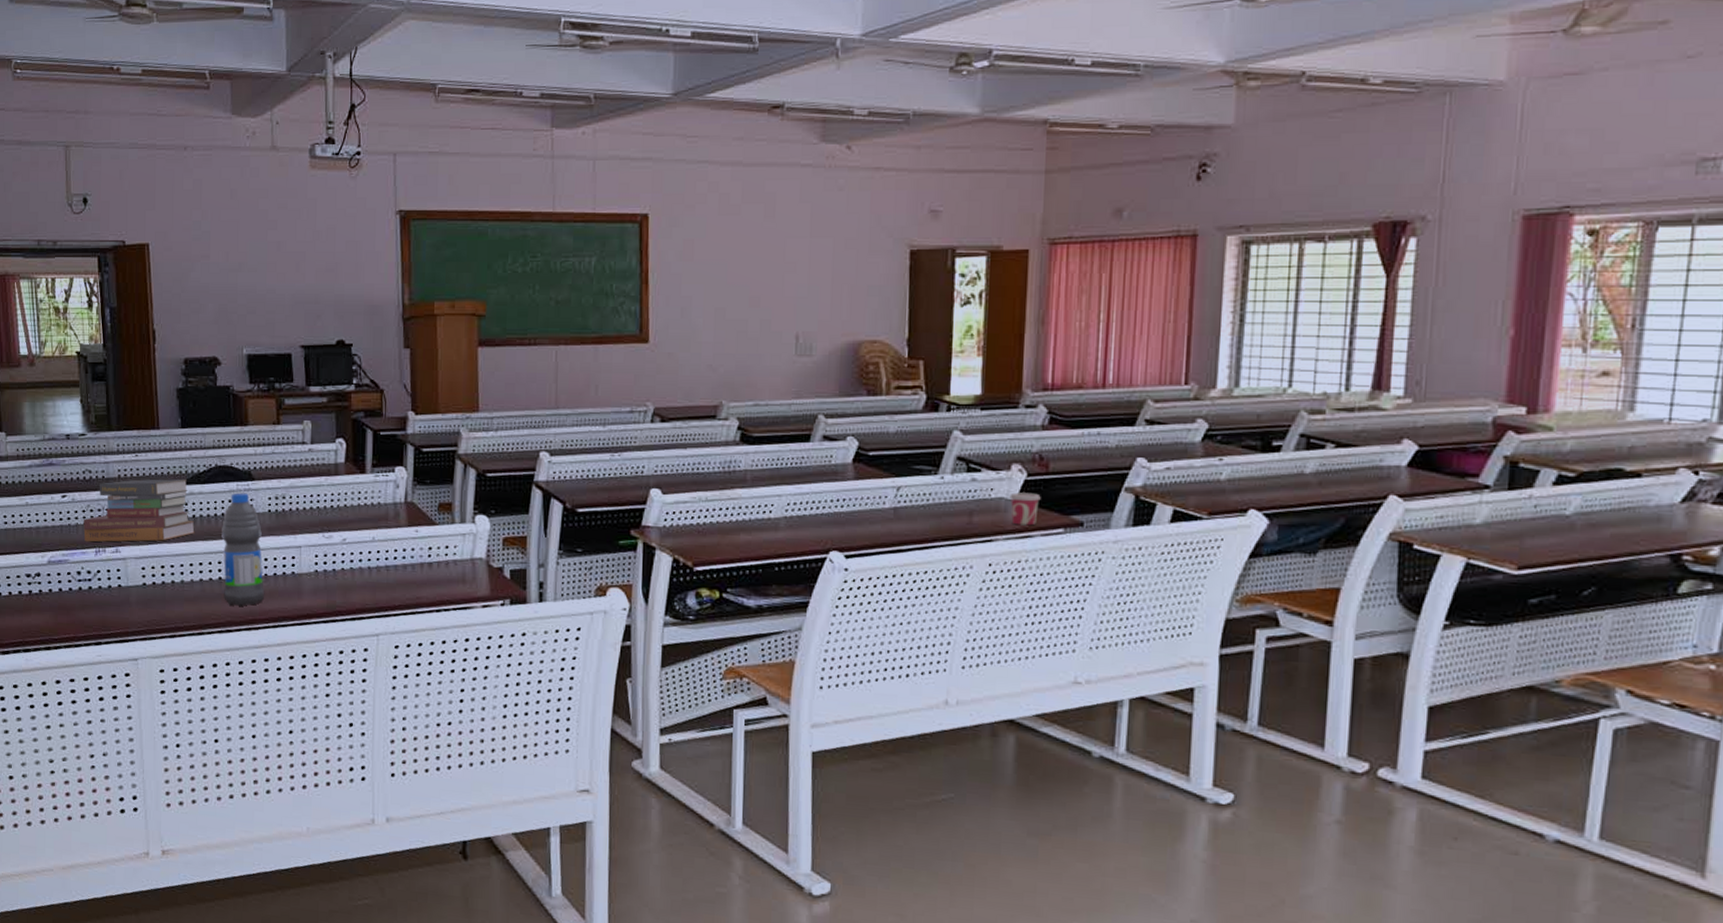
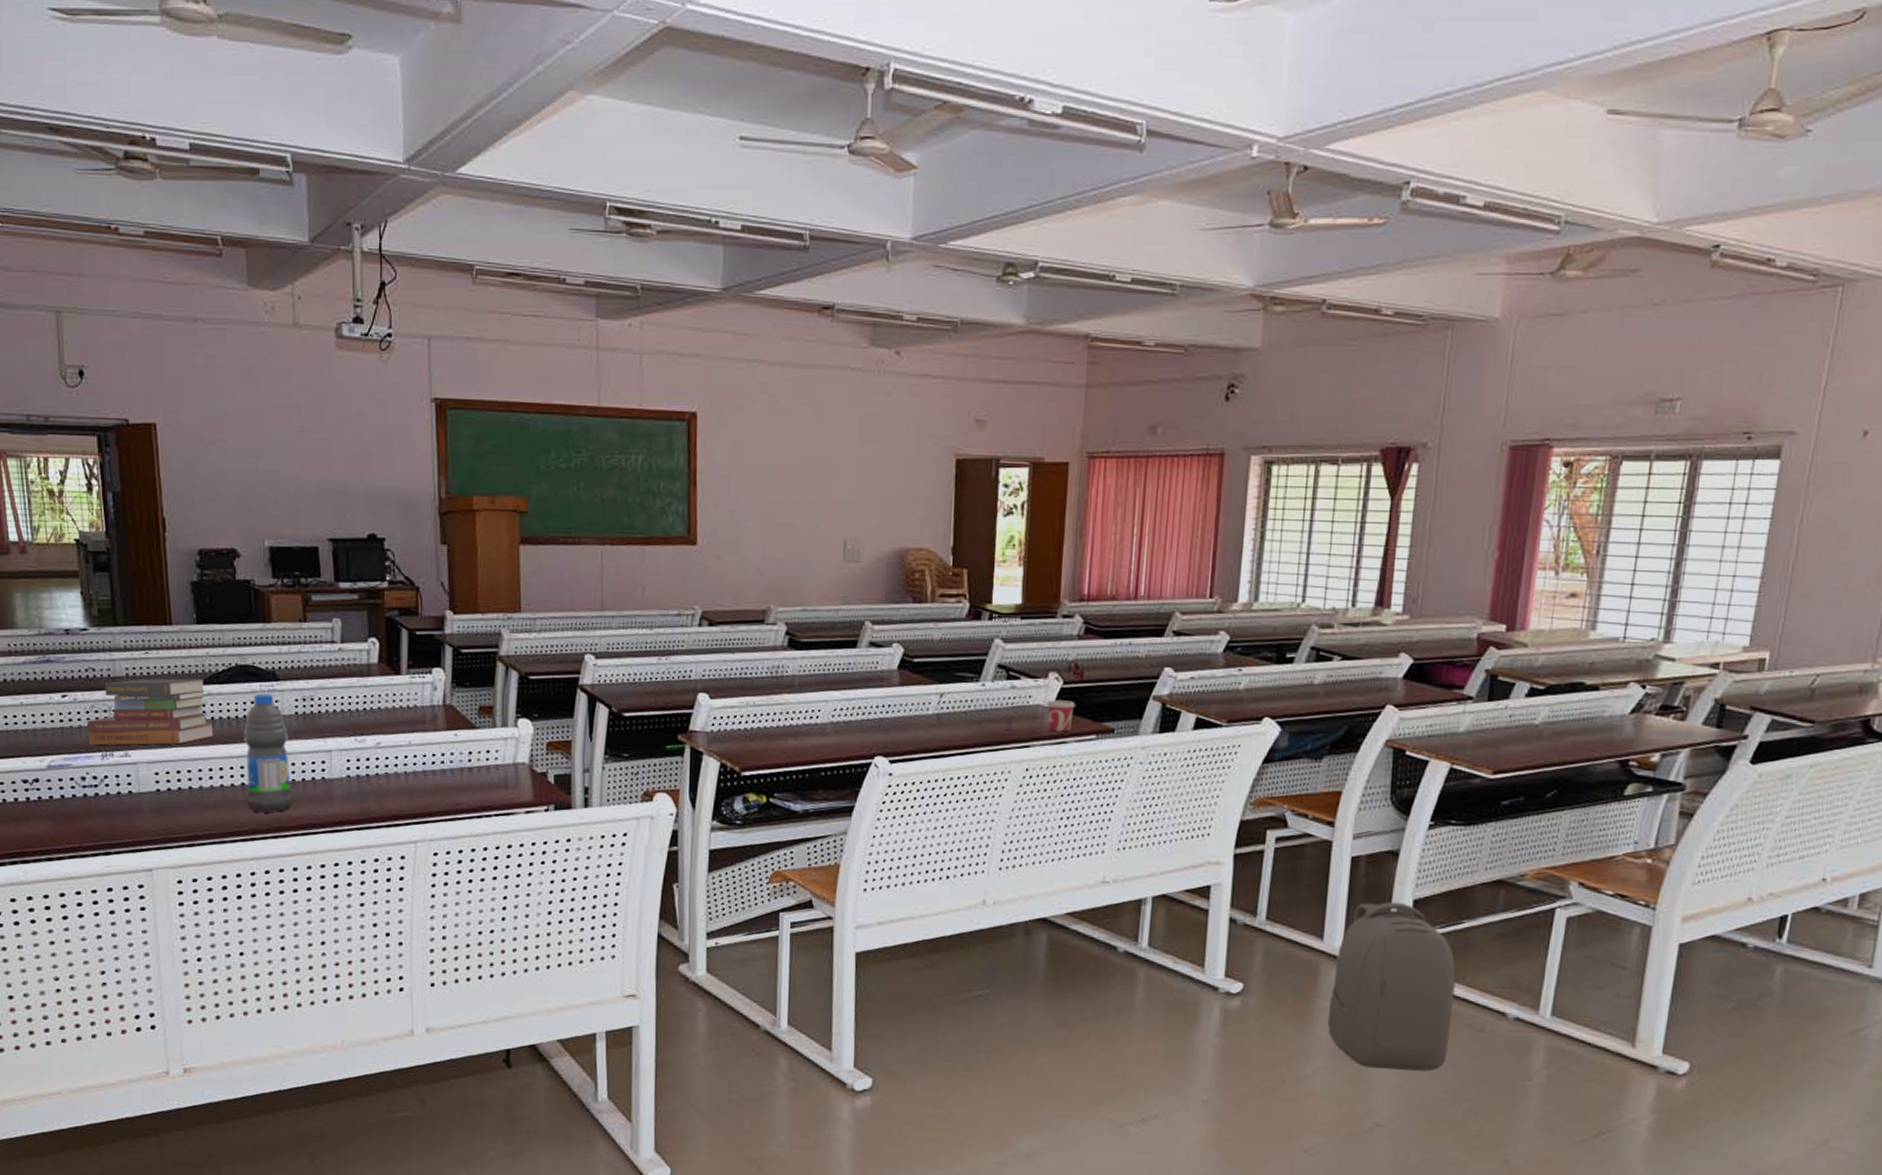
backpack: none [1332,708,1482,897] -> present [1327,901,1456,1072]

